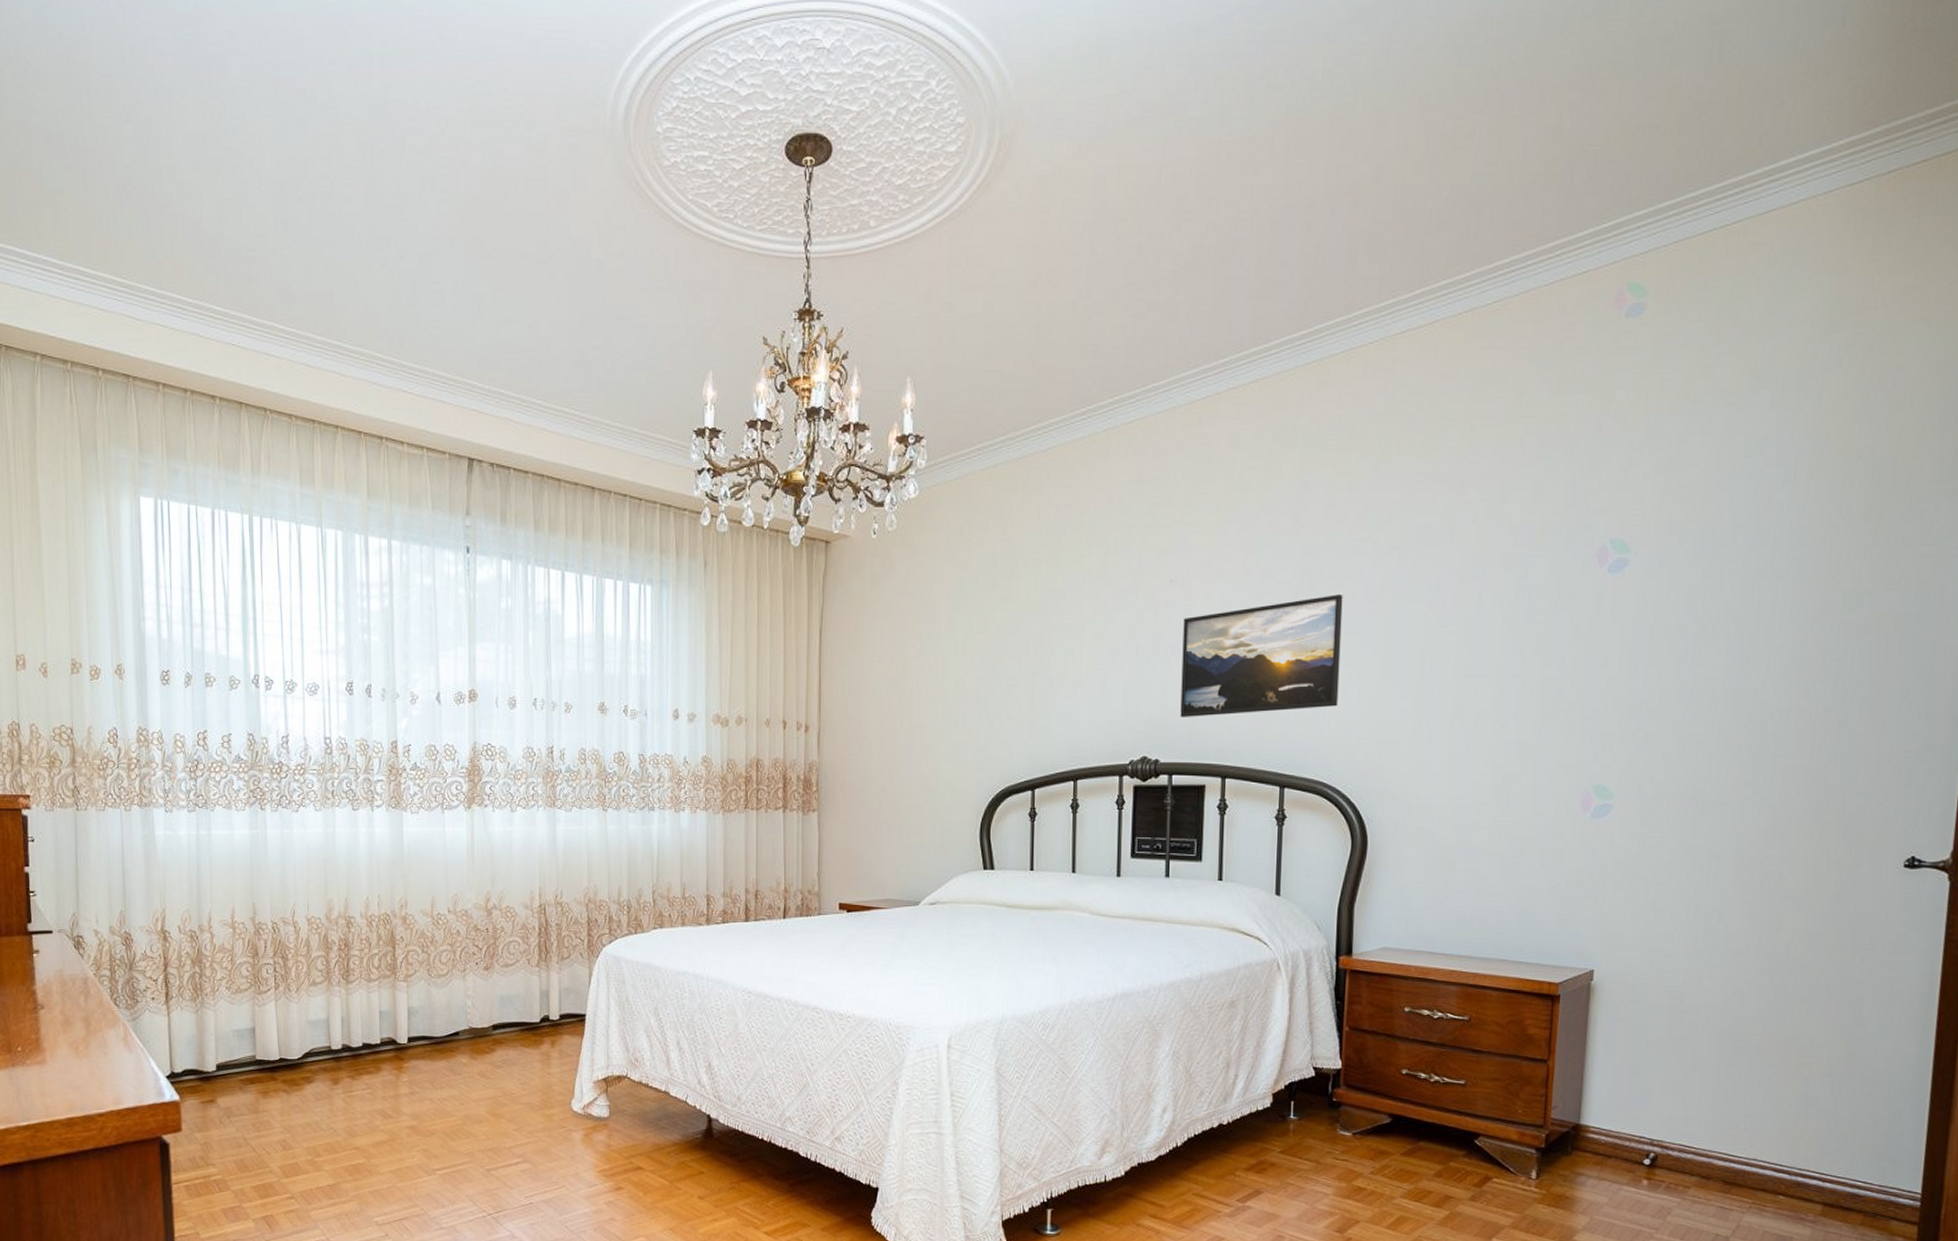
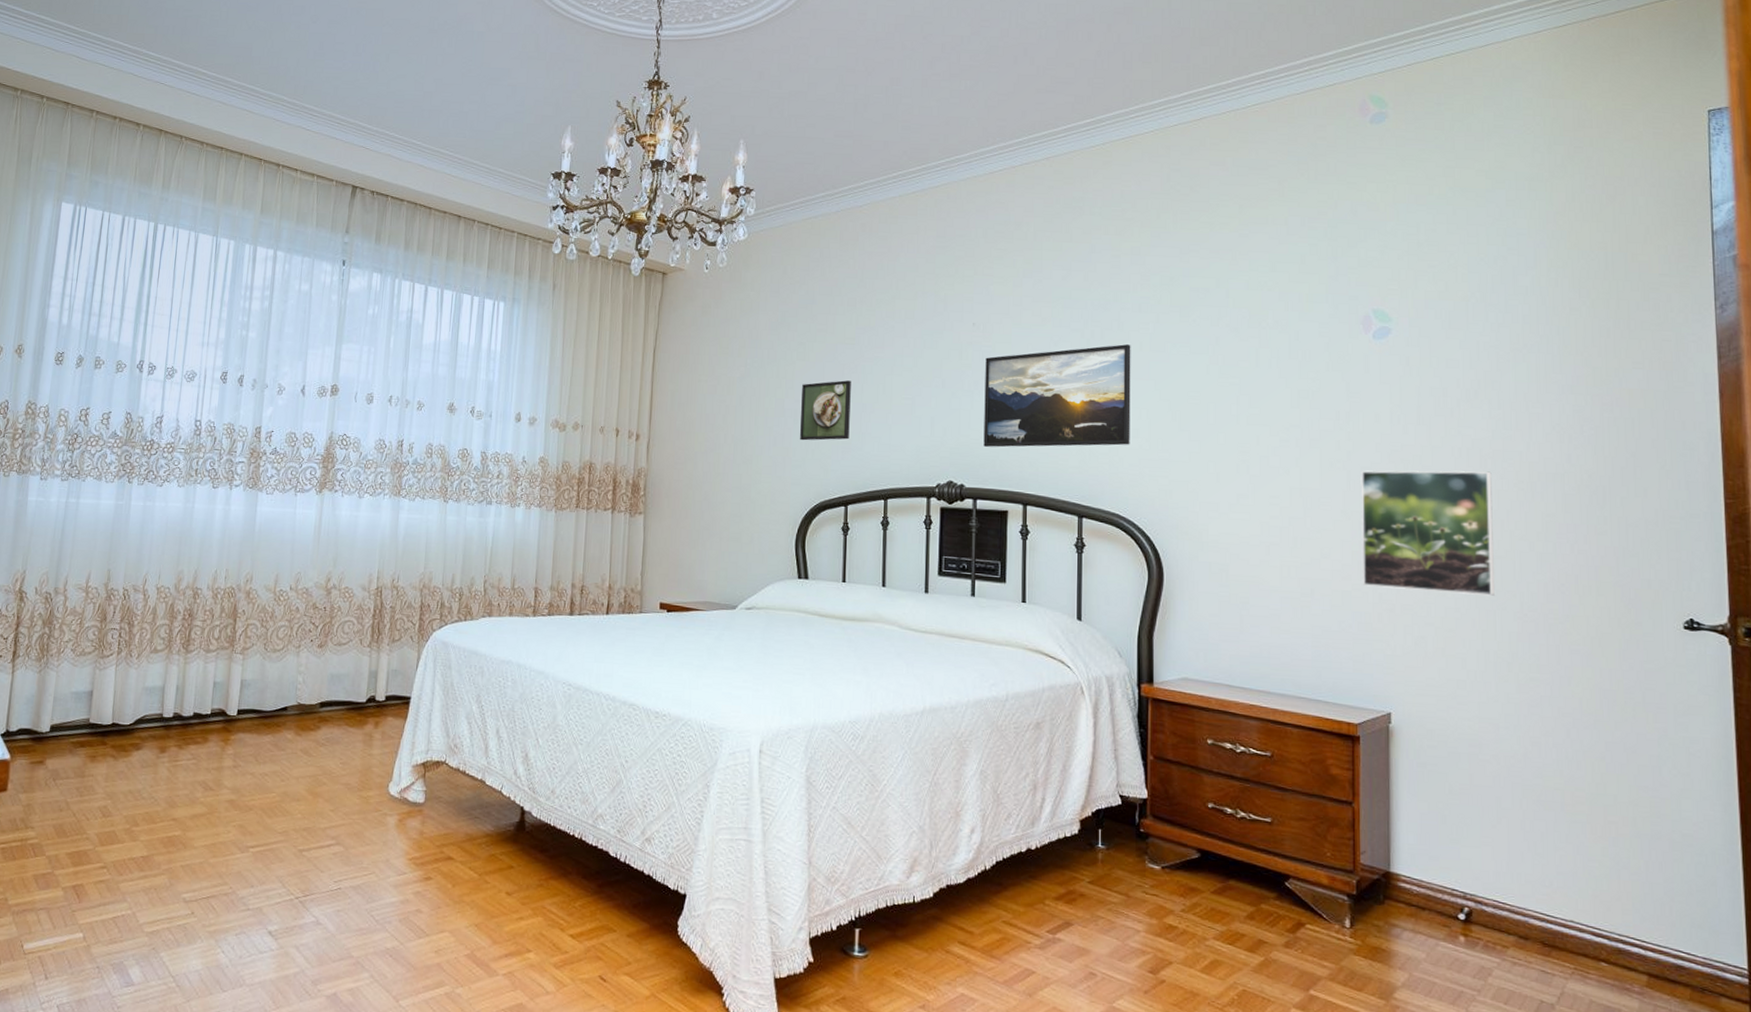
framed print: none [982,653,1037,722] -> present [800,380,851,441]
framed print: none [1576,713,1722,845] -> present [1360,470,1495,596]

